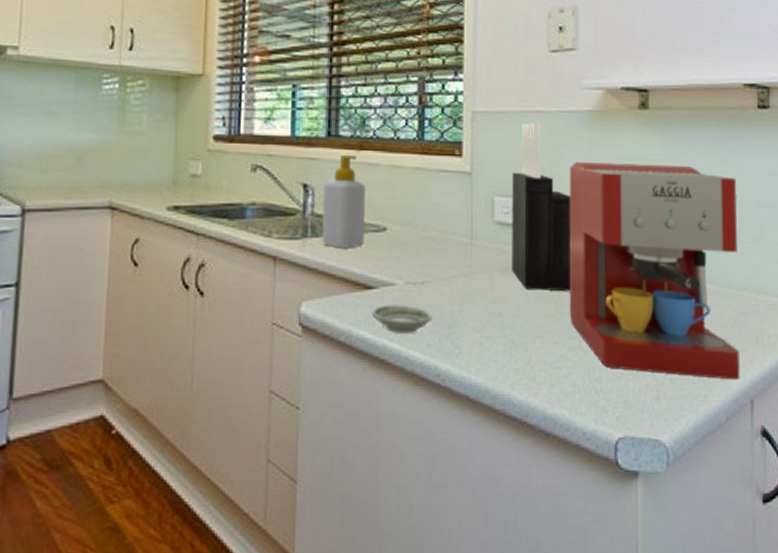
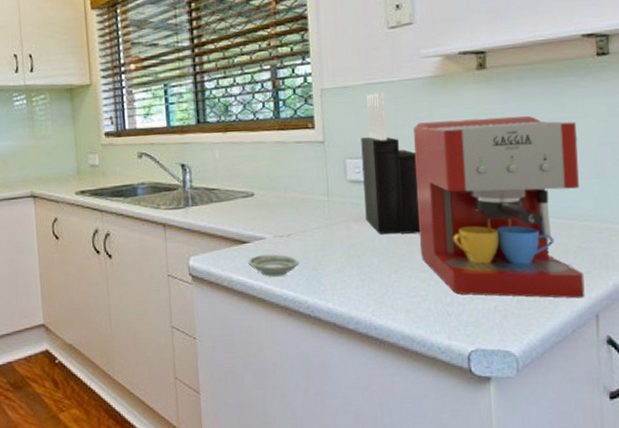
soap bottle: present [322,155,366,249] -> none [198,137,236,213]

